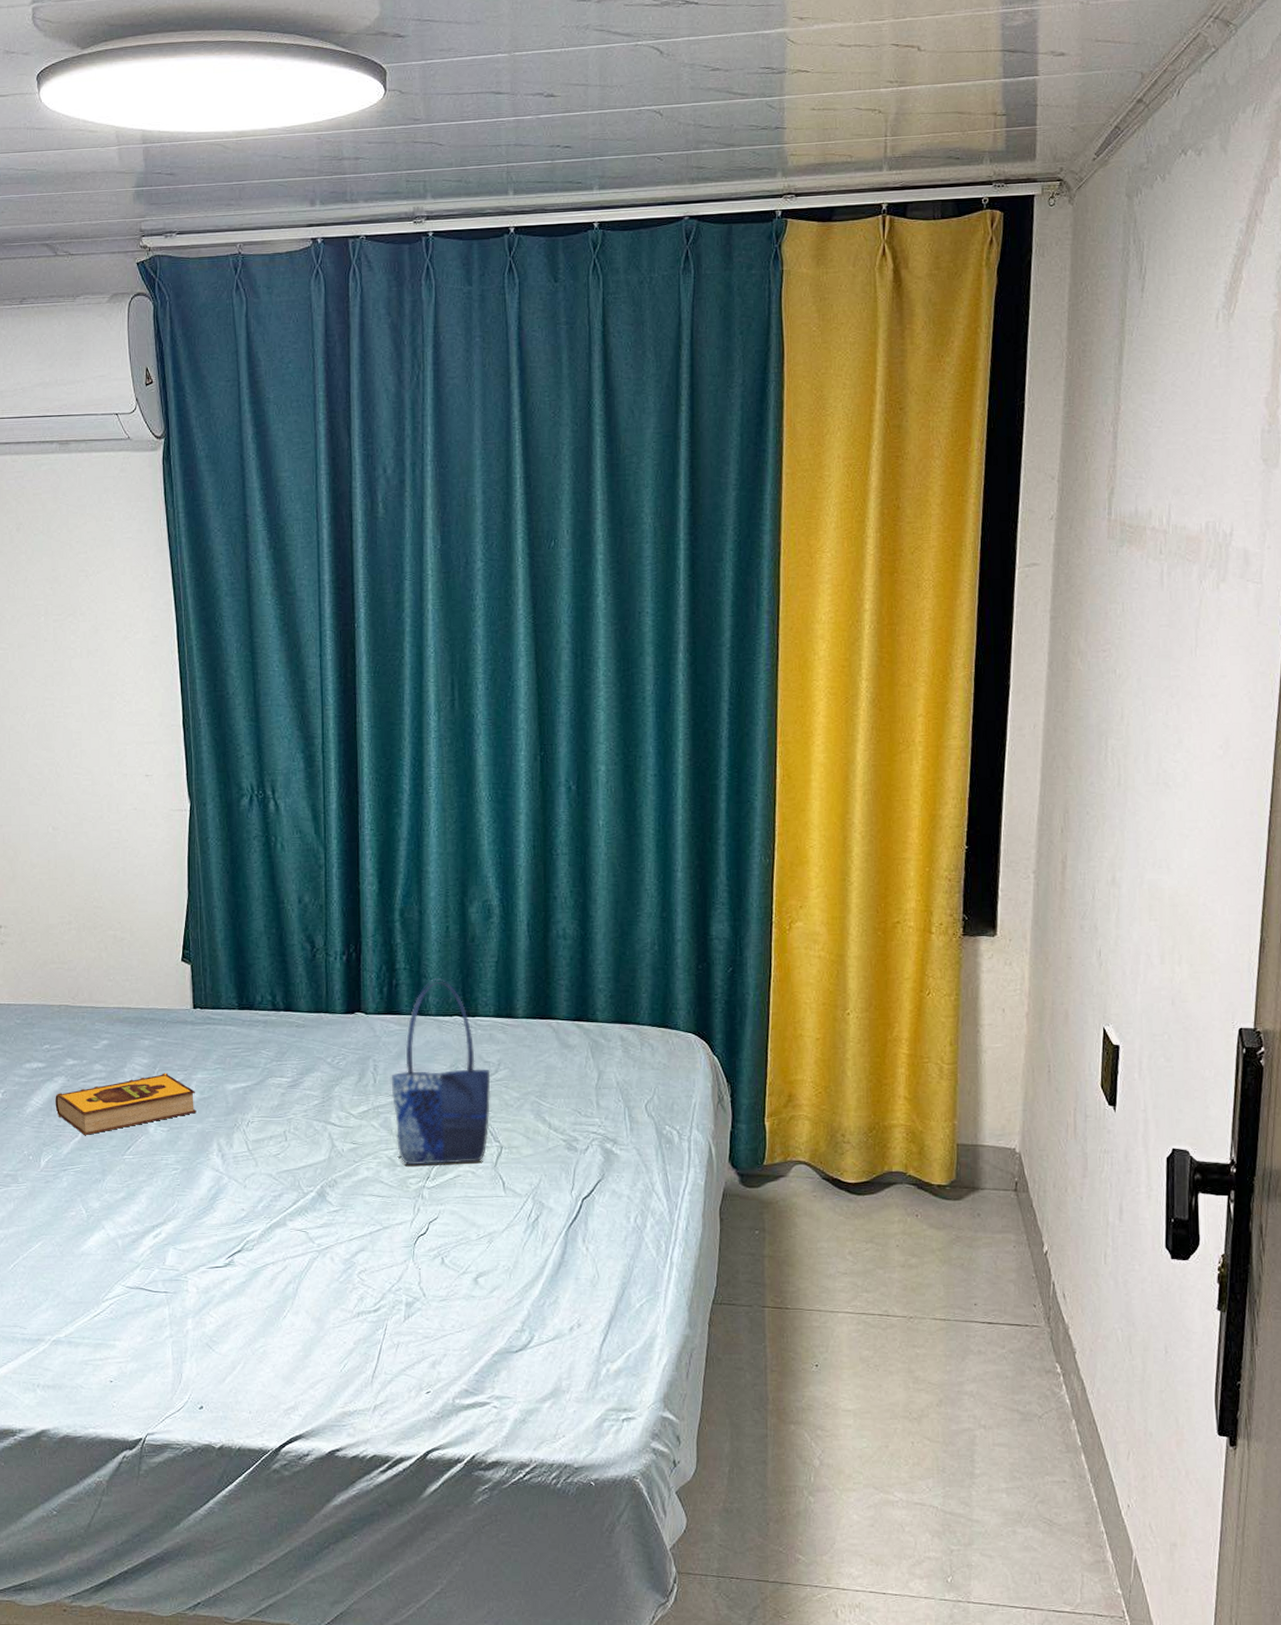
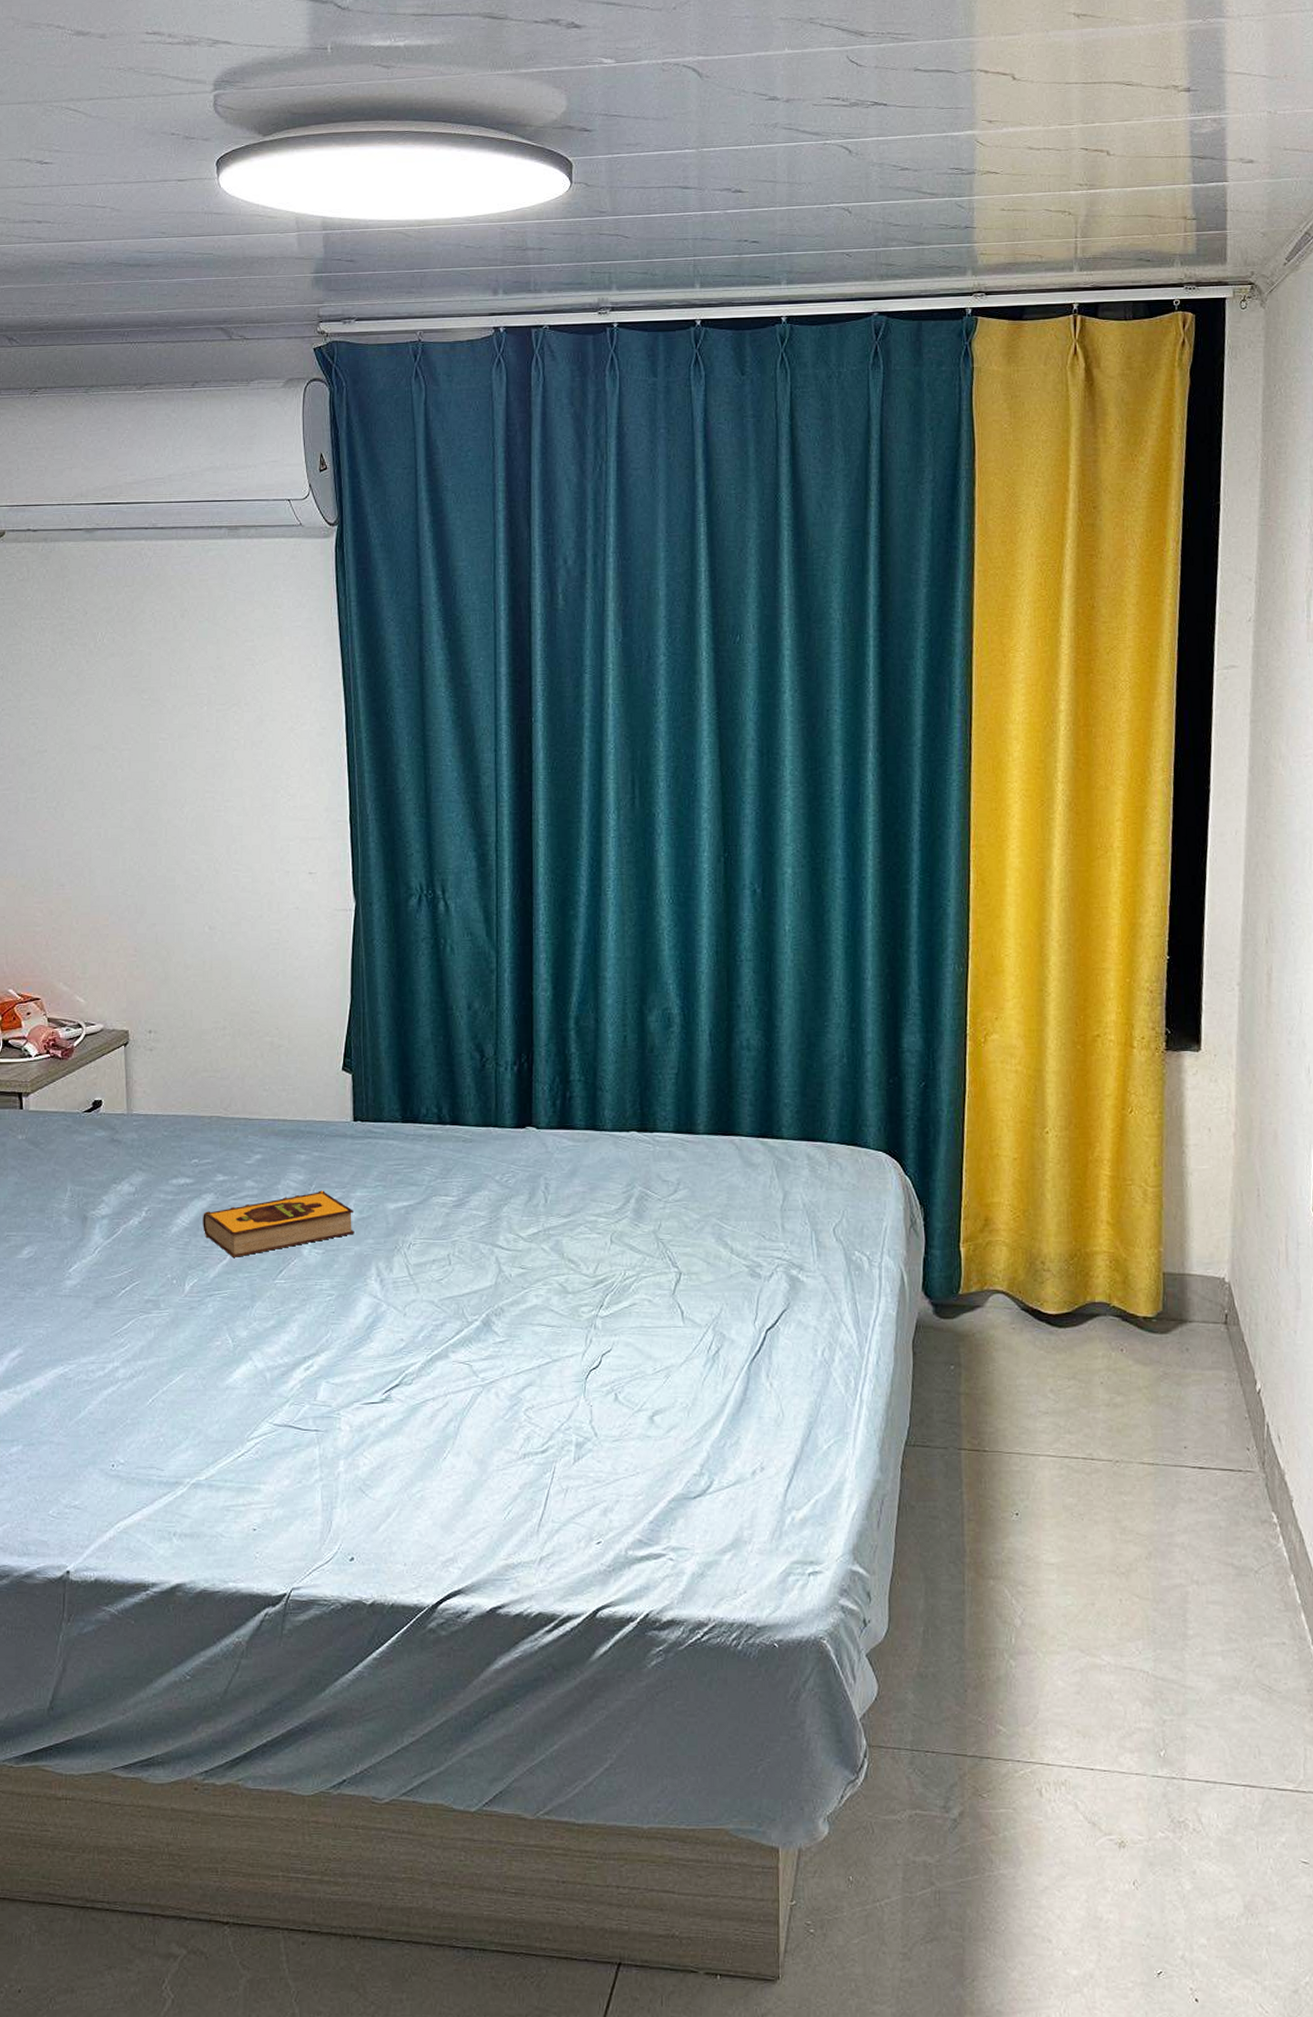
shopping bag: present [391,978,491,1165] -> none [563,1091,670,1293]

